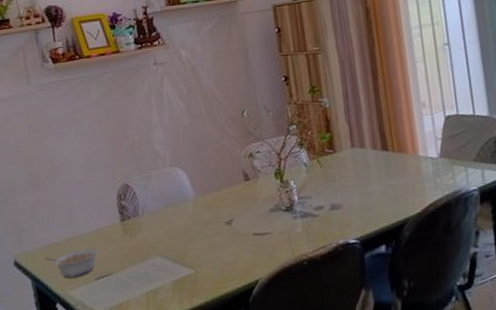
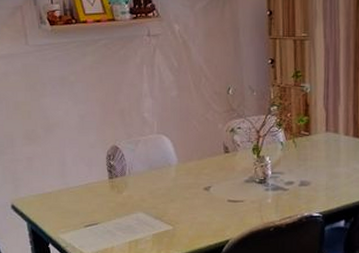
legume: present [45,248,98,278] -> none [39,199,87,223]

